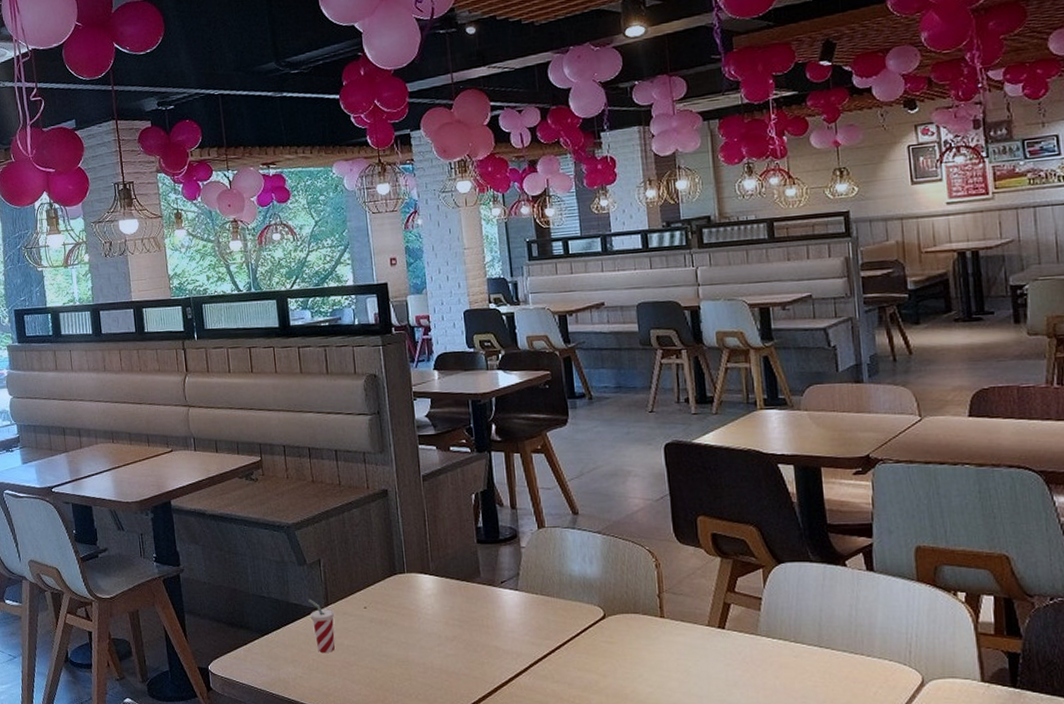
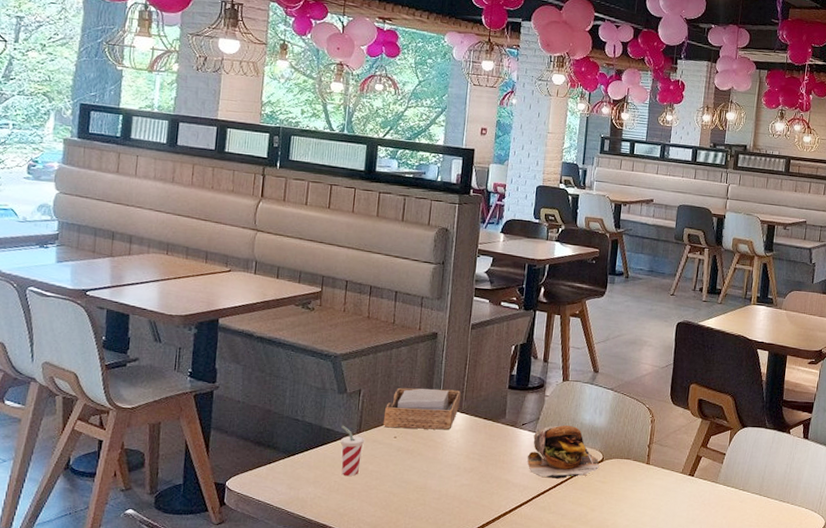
napkin holder: none [348,550,427,598] -> present [383,387,461,430]
burger: none [513,578,602,642] -> present [527,425,600,479]

